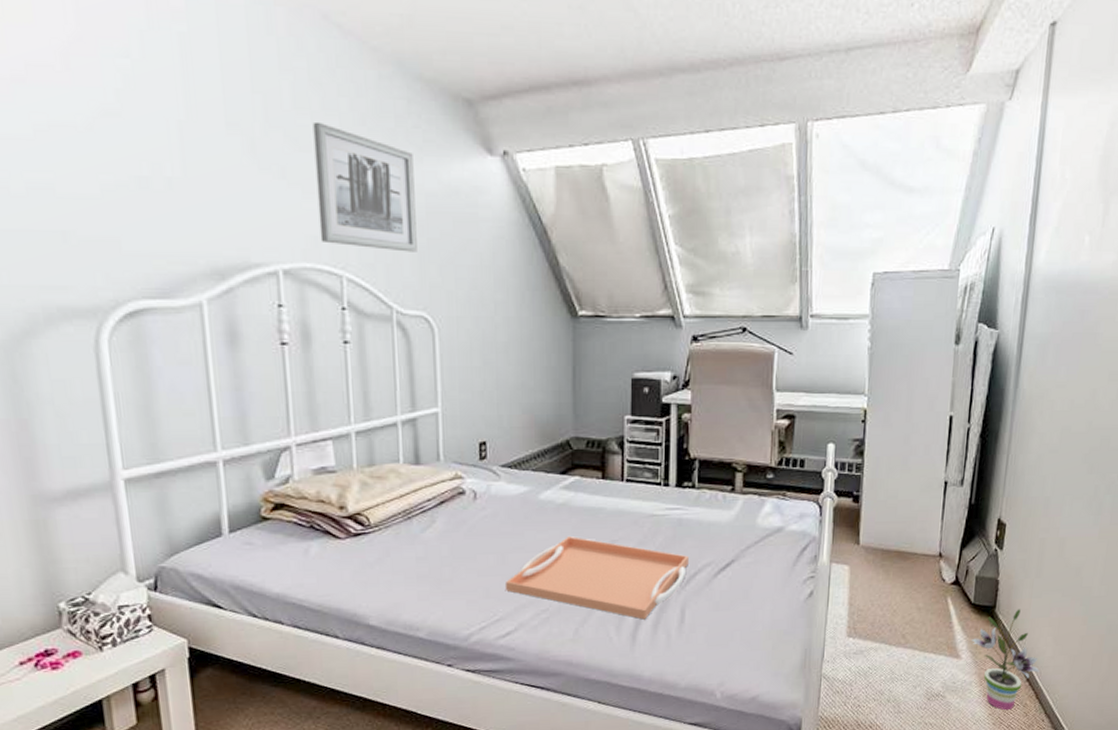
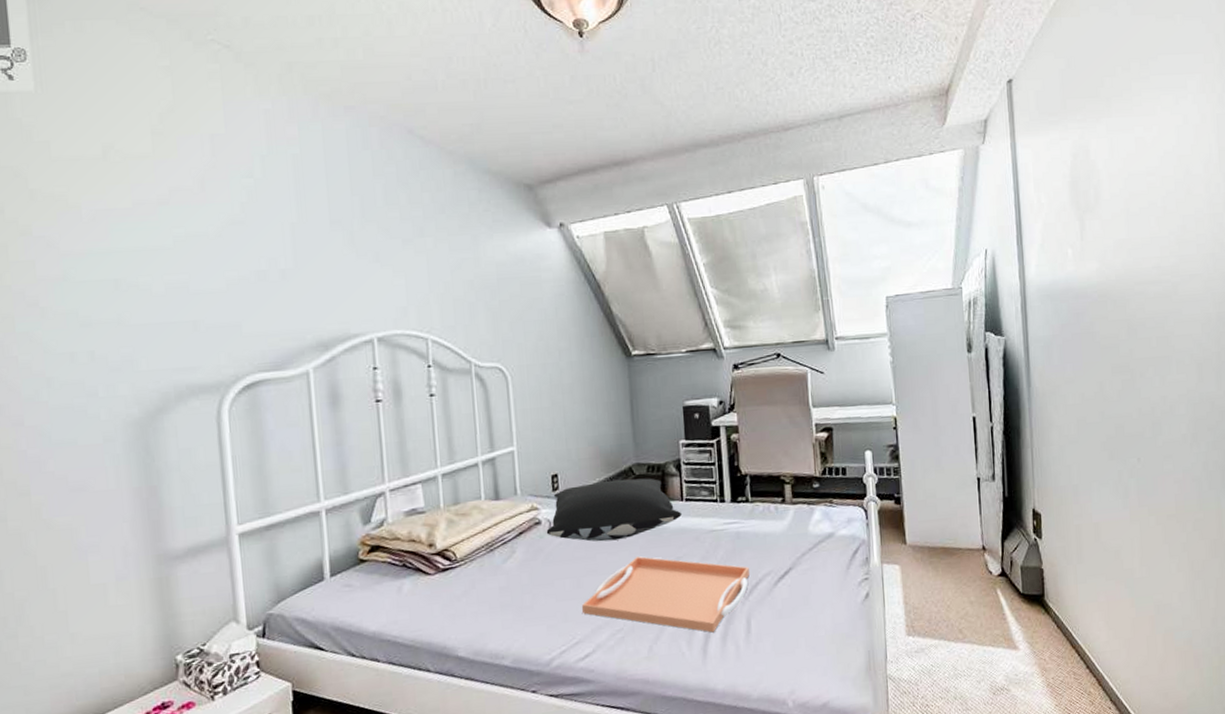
wall art: present [313,121,417,252] -> none [401,213,491,314]
pillow: none [470,453,620,518] -> present [546,478,681,542]
potted plant: present [971,609,1041,711] -> none [1026,595,1099,700]

